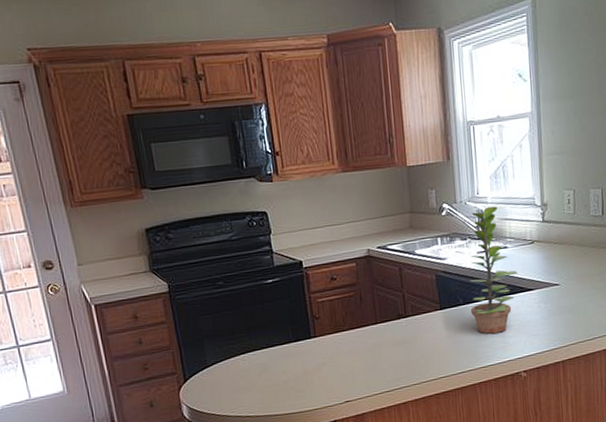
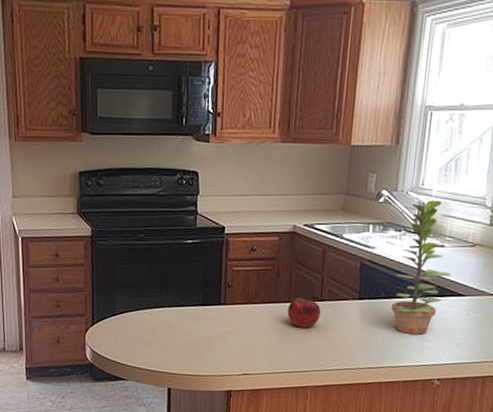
fruit: none [376,316,408,347] -> present [287,297,321,328]

